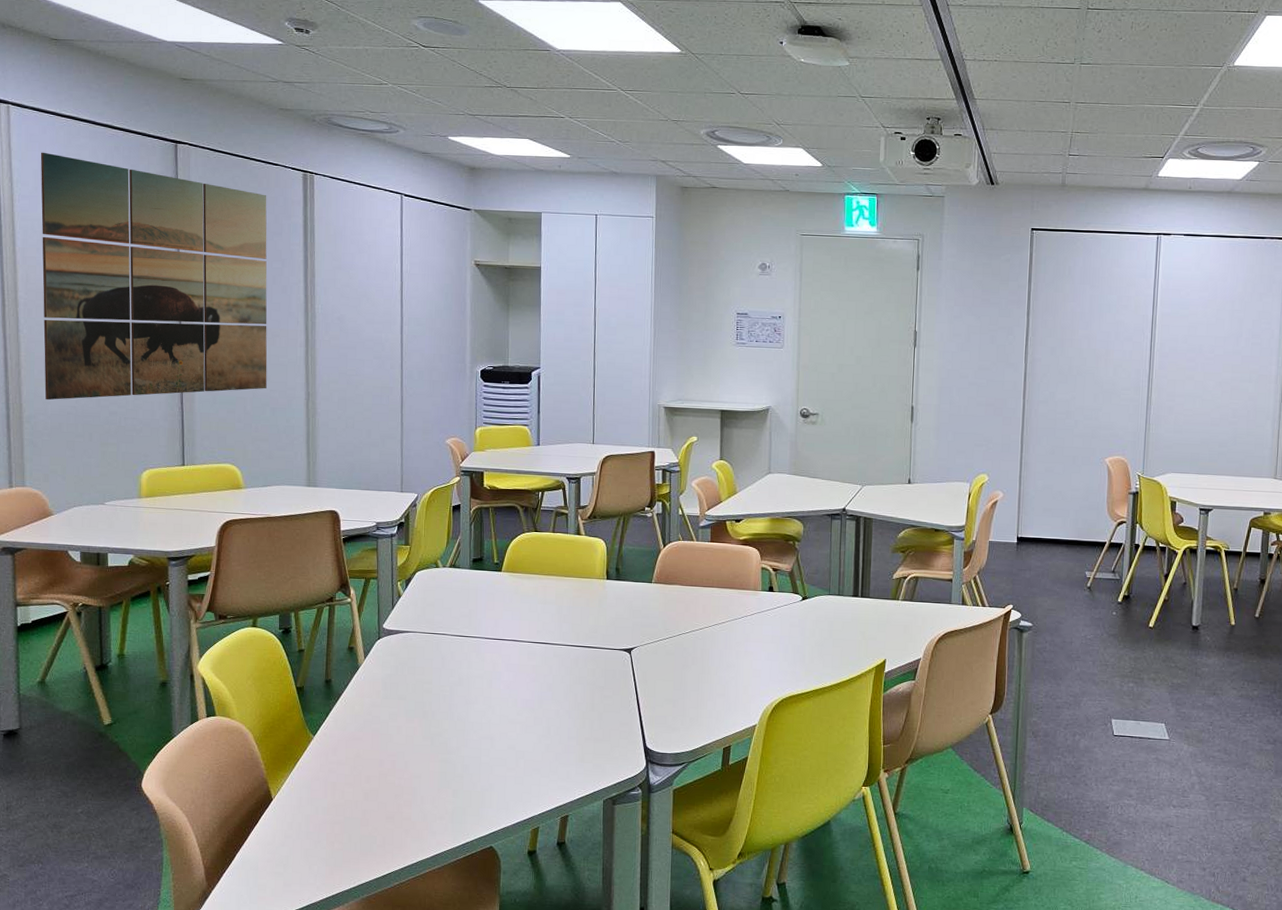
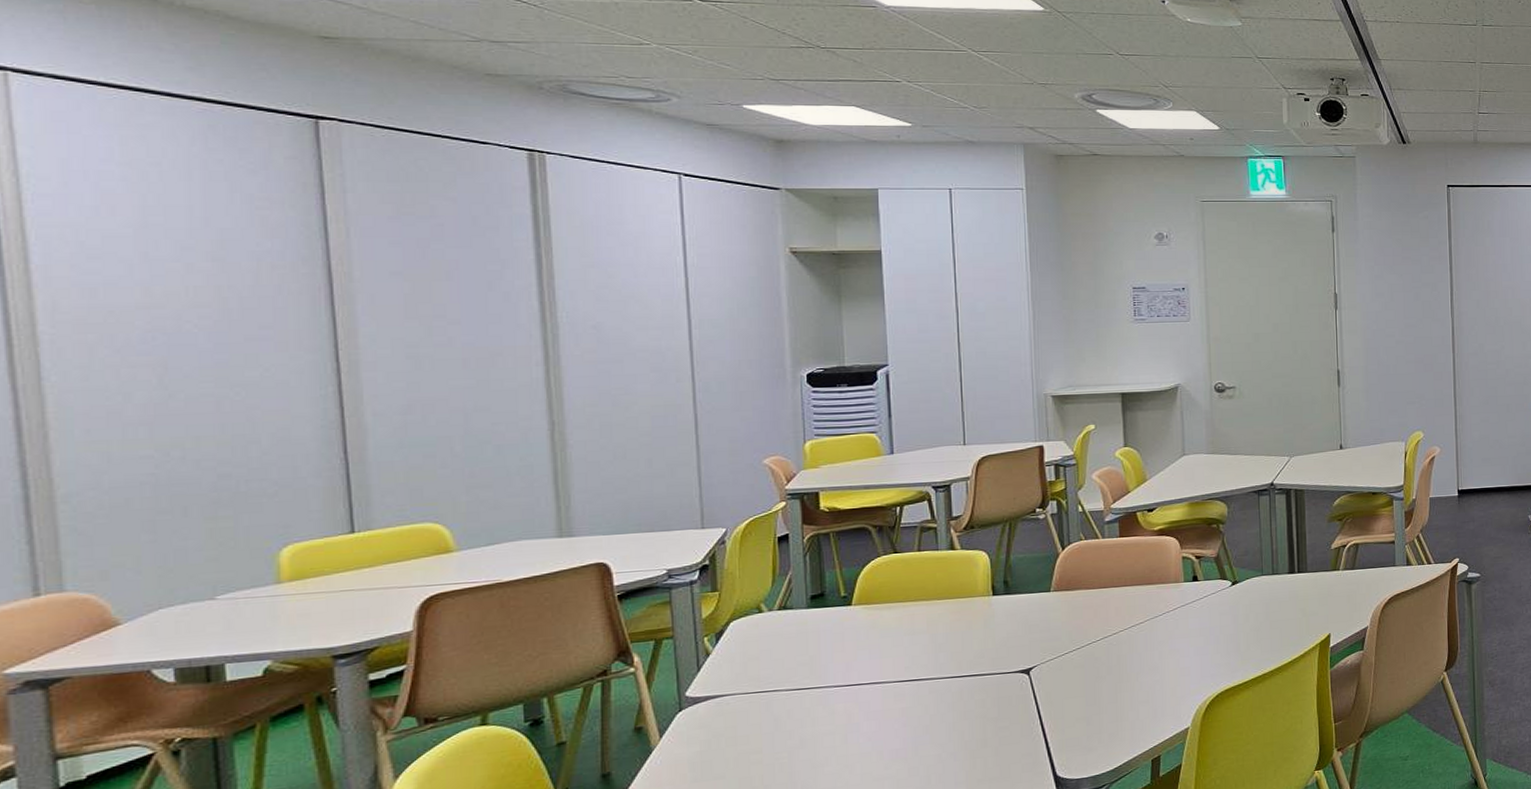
wall art: present [40,152,267,400] -> none [70,134,486,470]

